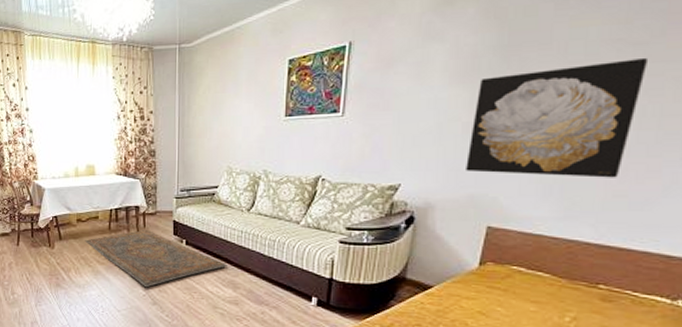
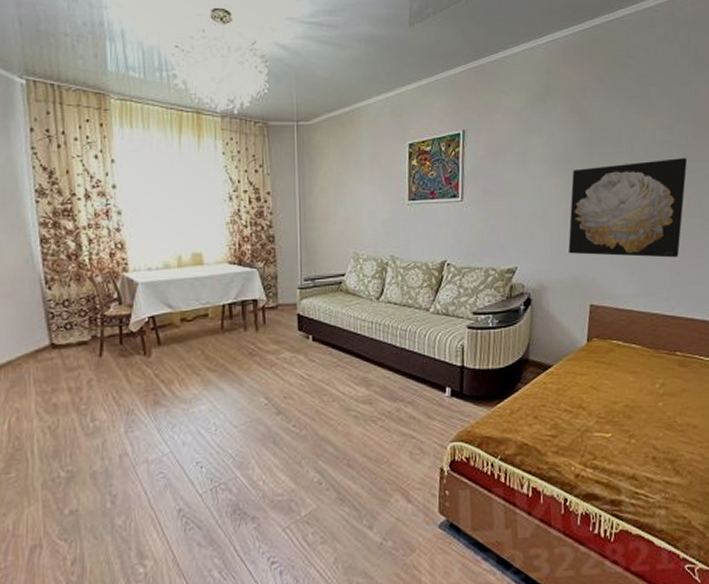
rug: present [85,230,228,288] -> none [191,327,359,395]

